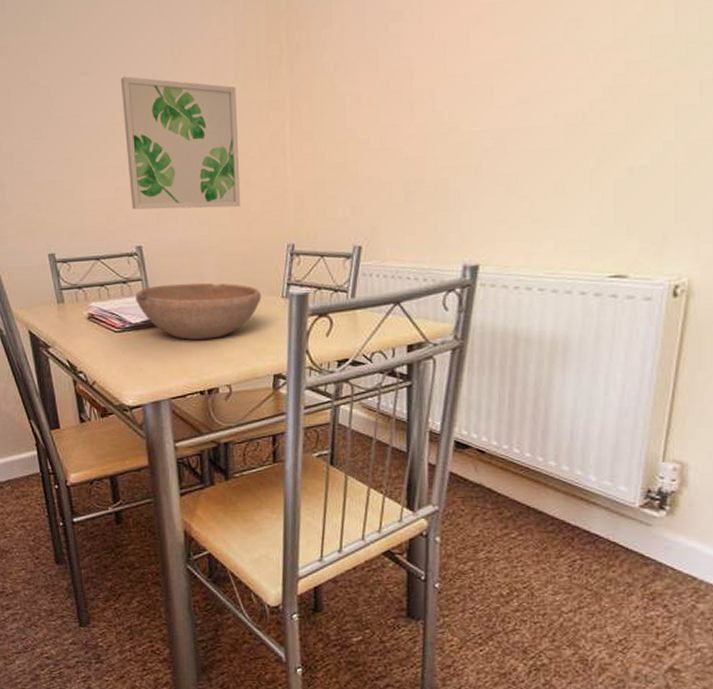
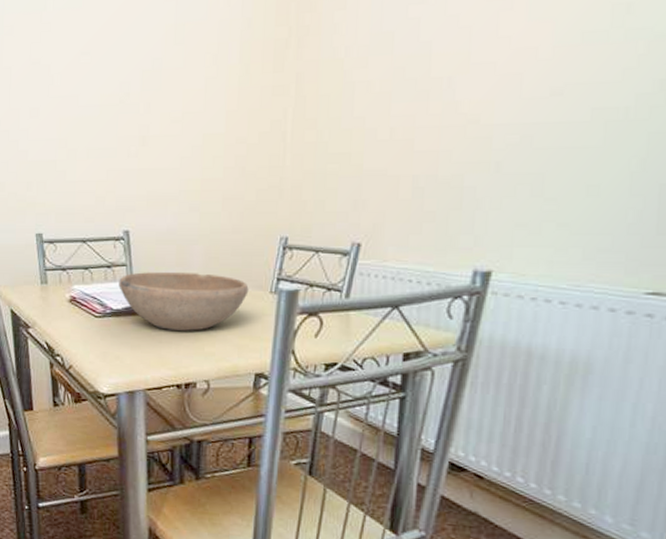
wall art: present [120,76,241,210] -> none [121,57,239,195]

